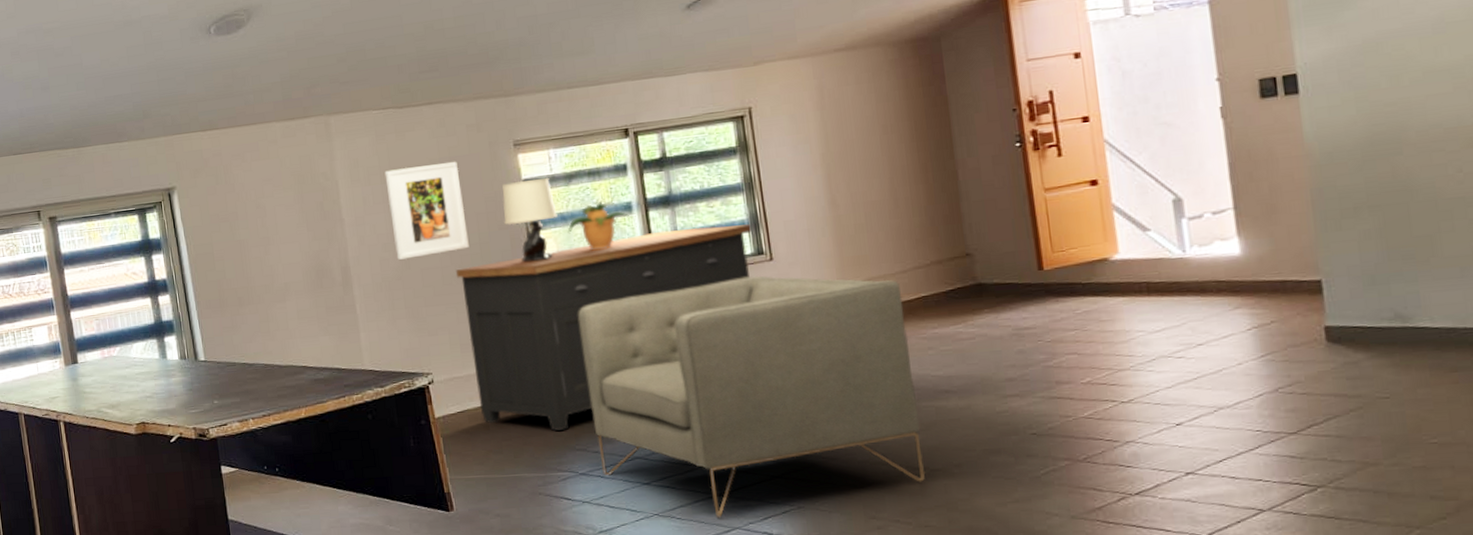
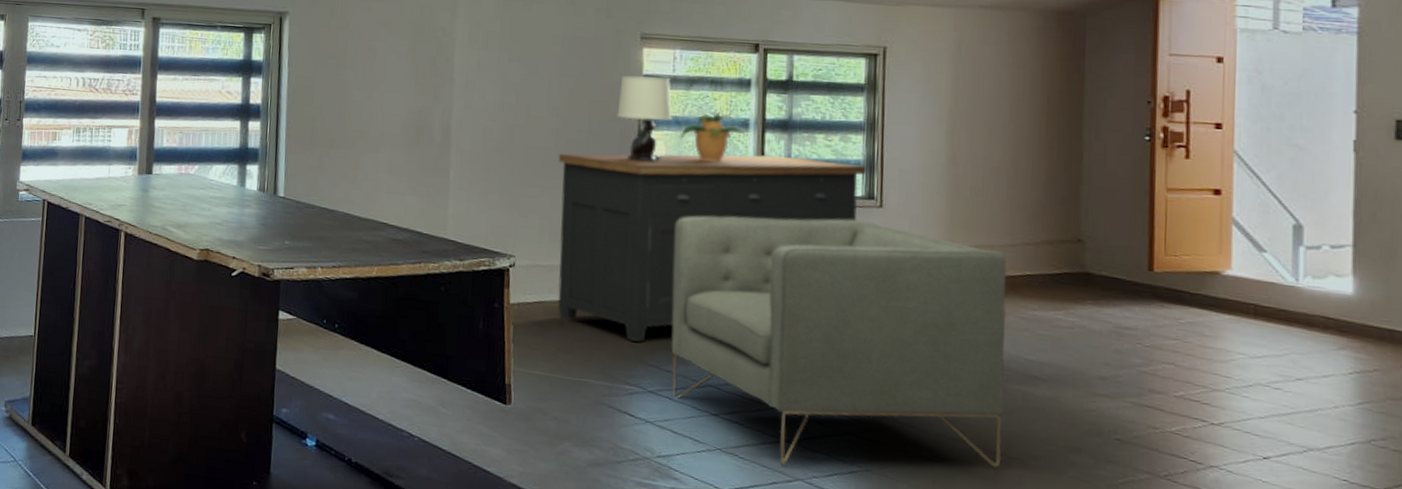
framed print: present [384,161,469,260] -> none [501,38,580,134]

